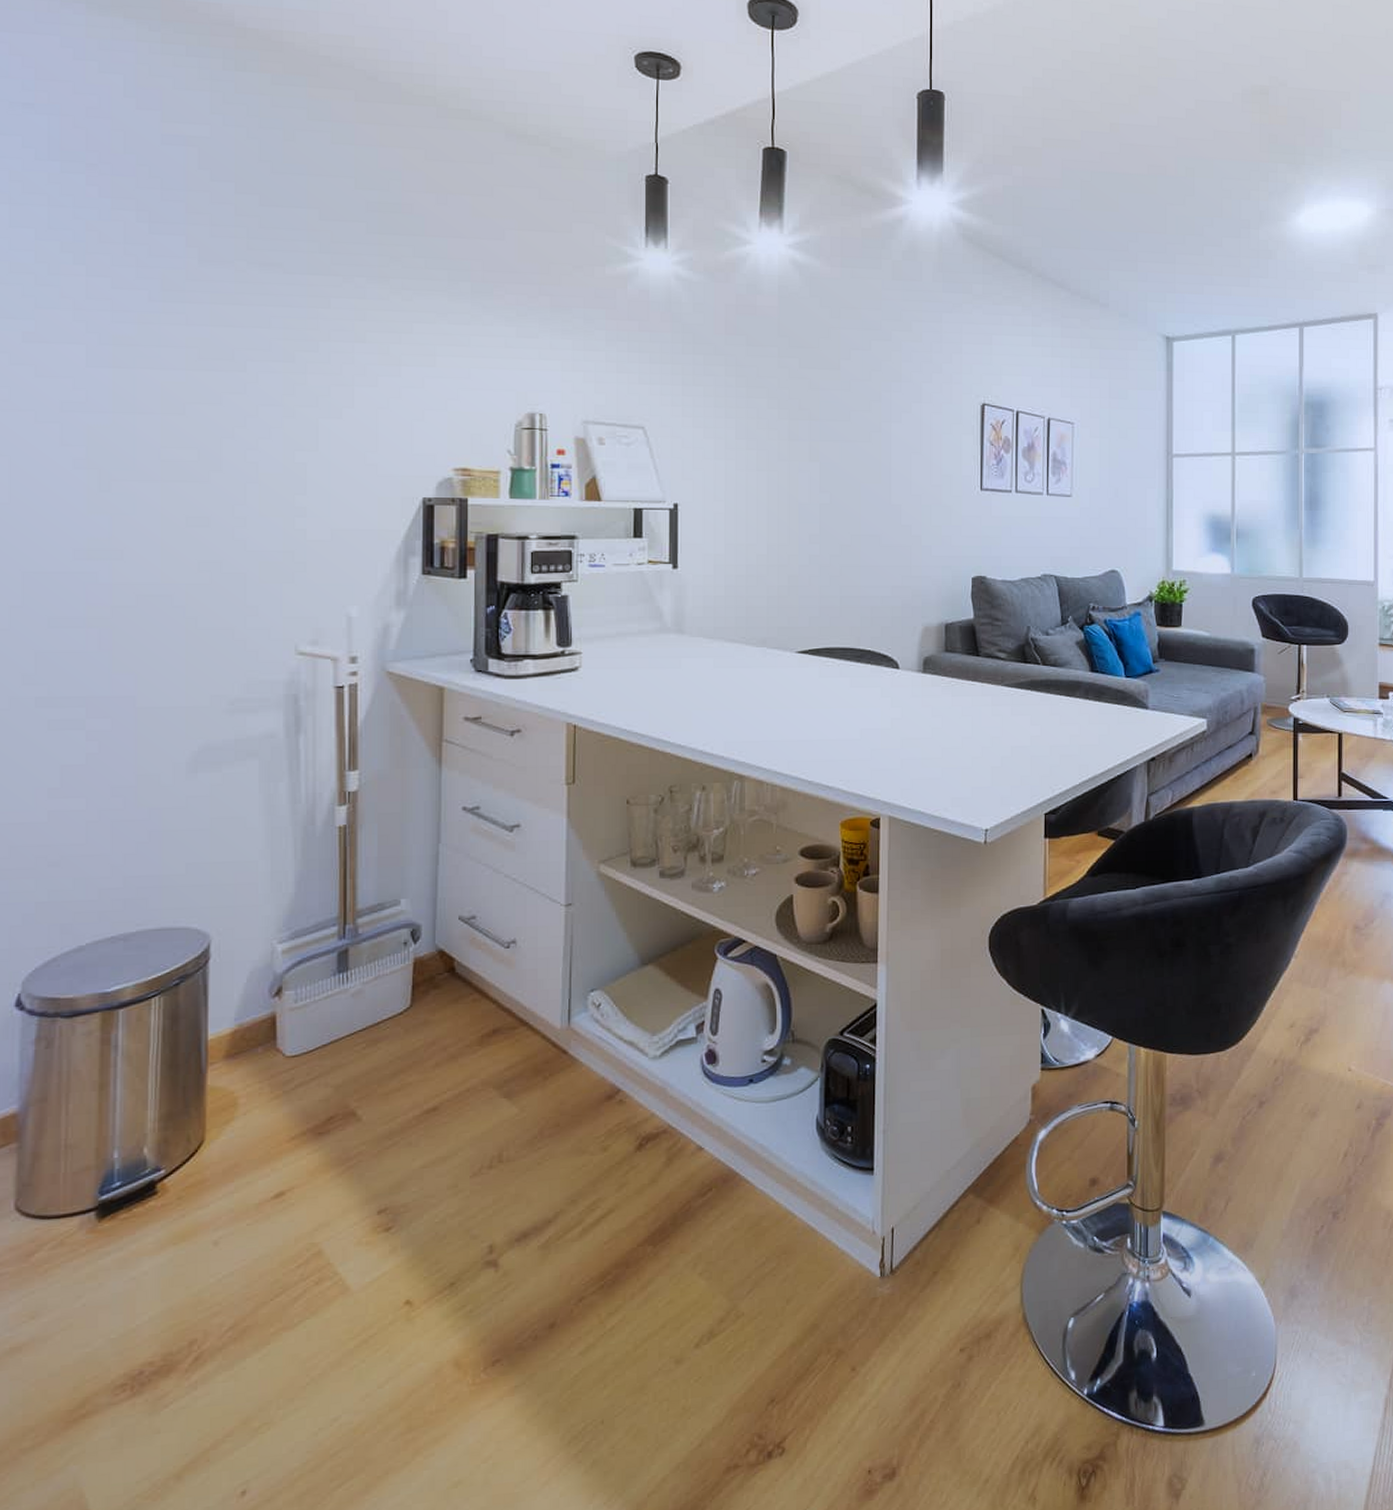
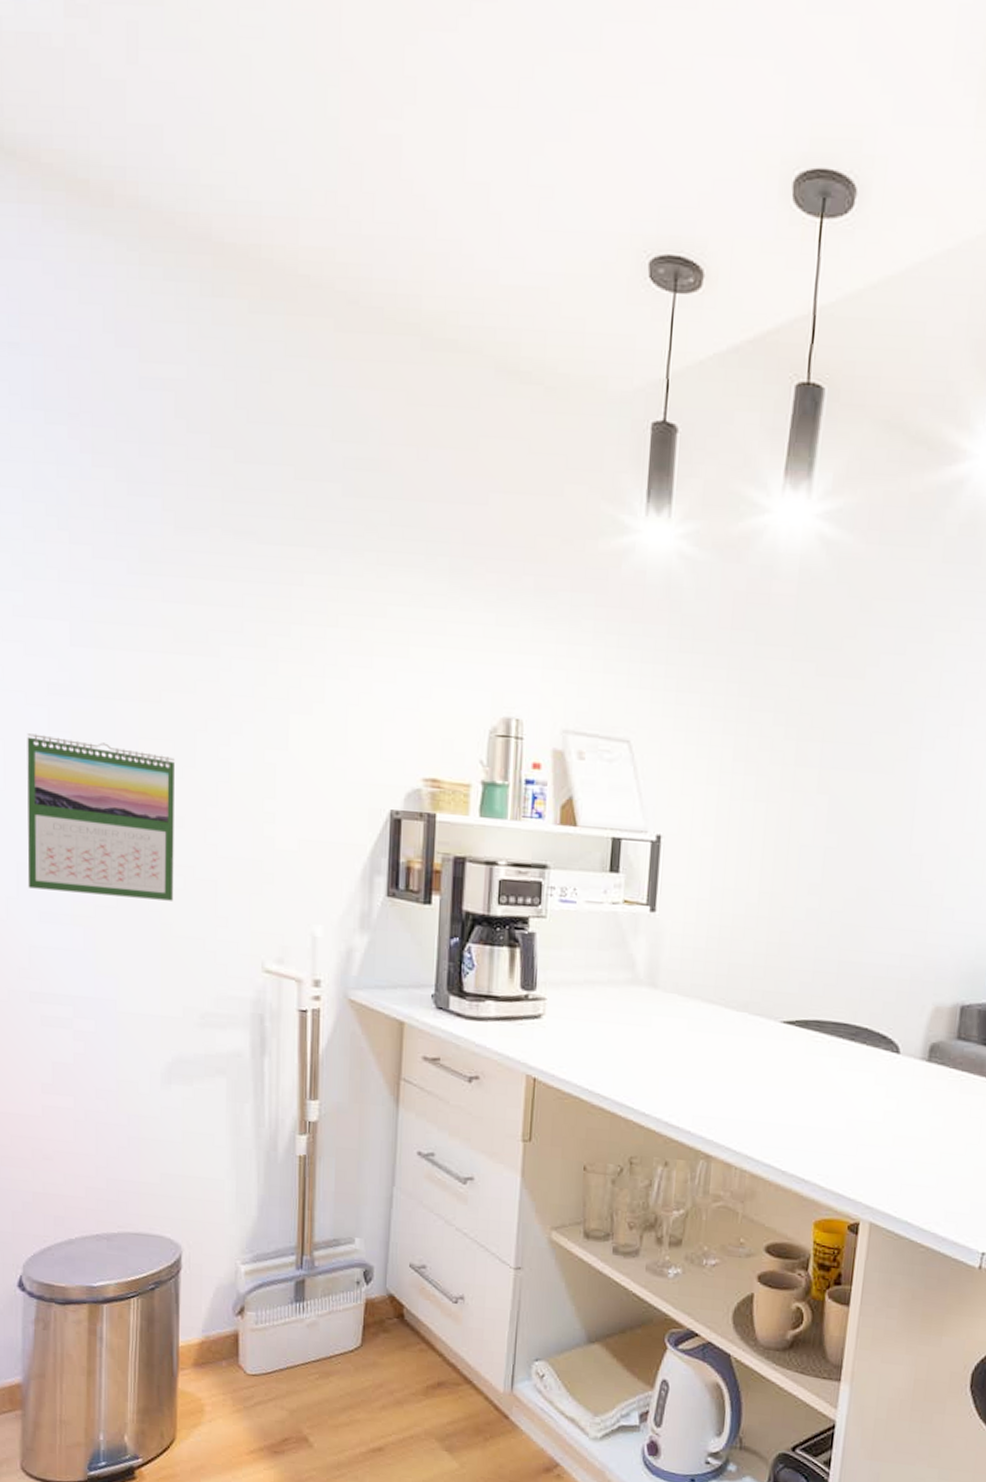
calendar: none [35,449,199,596] -> present [27,733,174,901]

